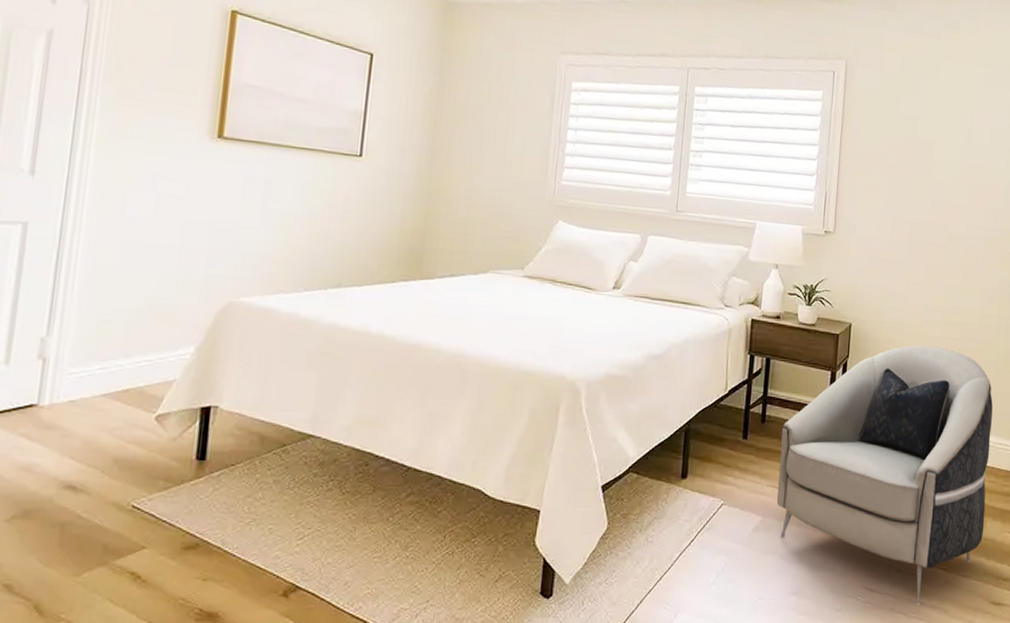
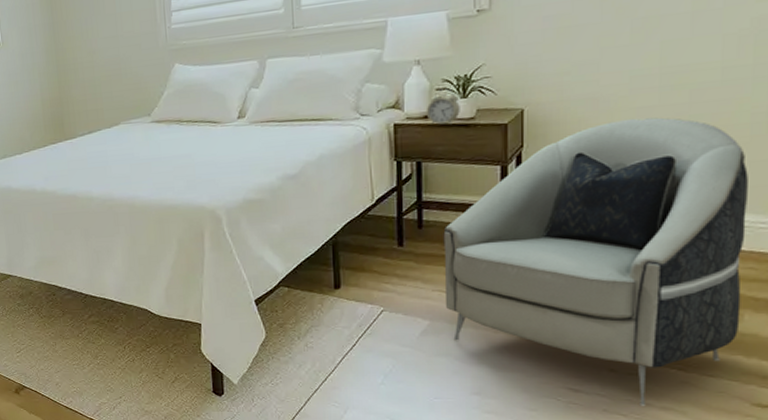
alarm clock: none [778,294,805,327] -> present [426,88,460,125]

